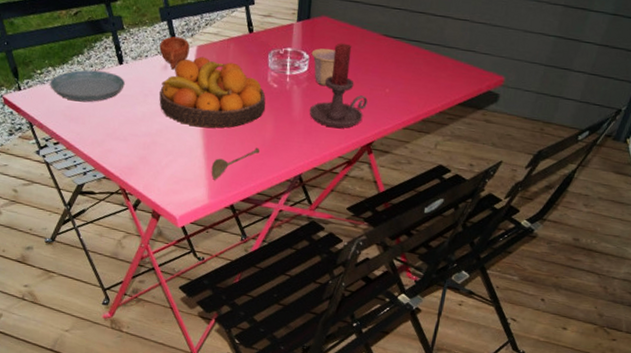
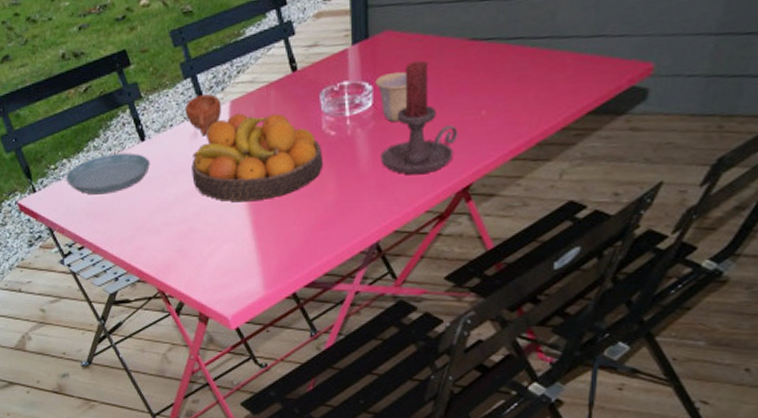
soupspoon: present [211,147,261,180] -> none [264,216,323,265]

